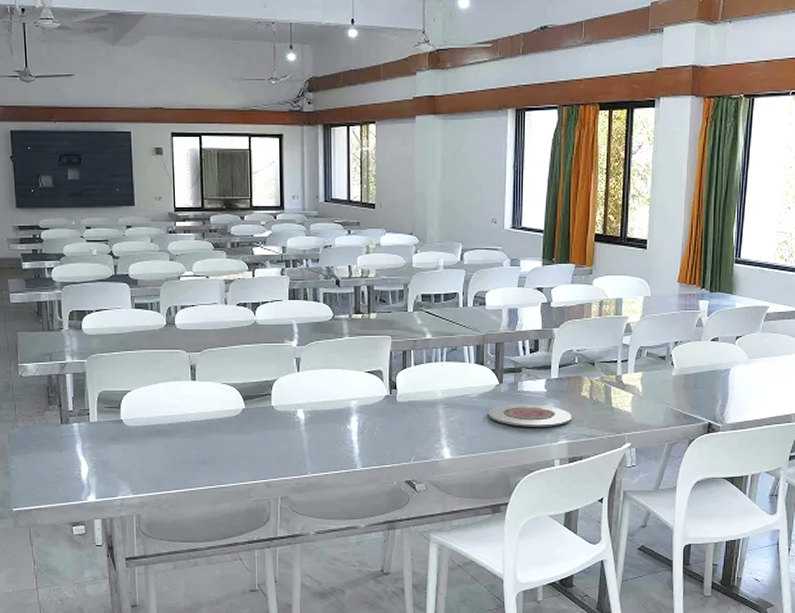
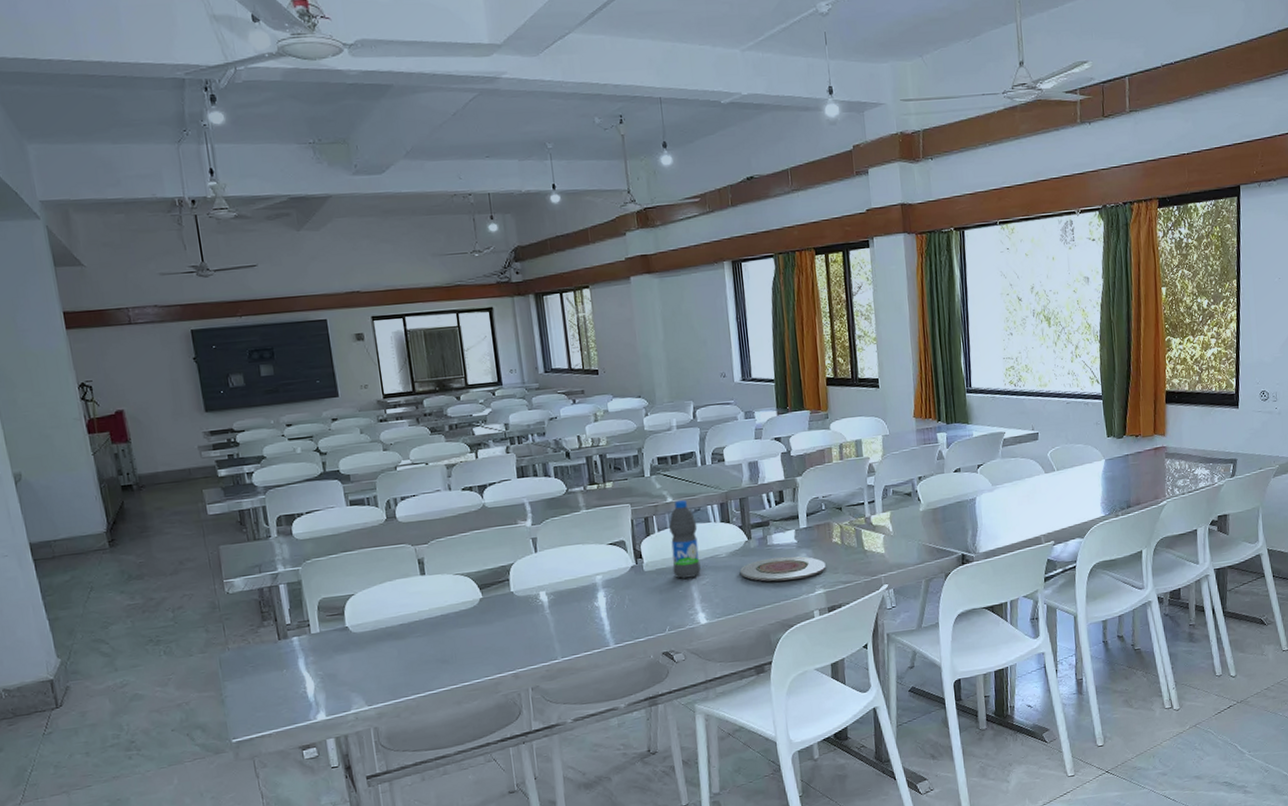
water bottle: none [424,339,452,413] -> present [669,500,701,579]

